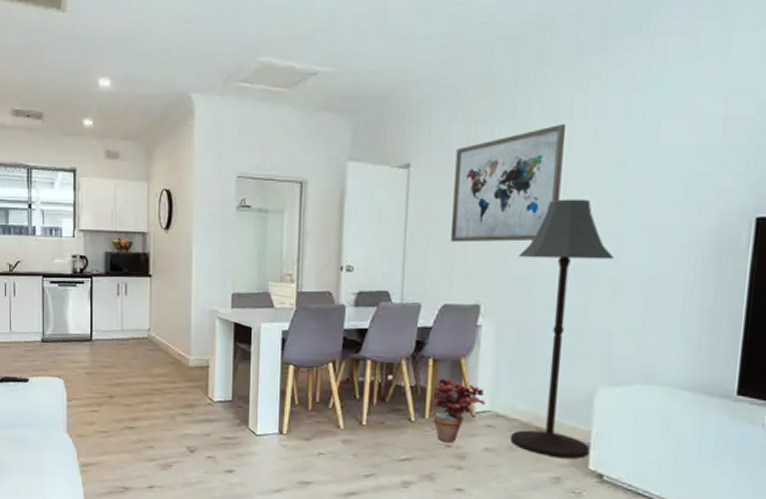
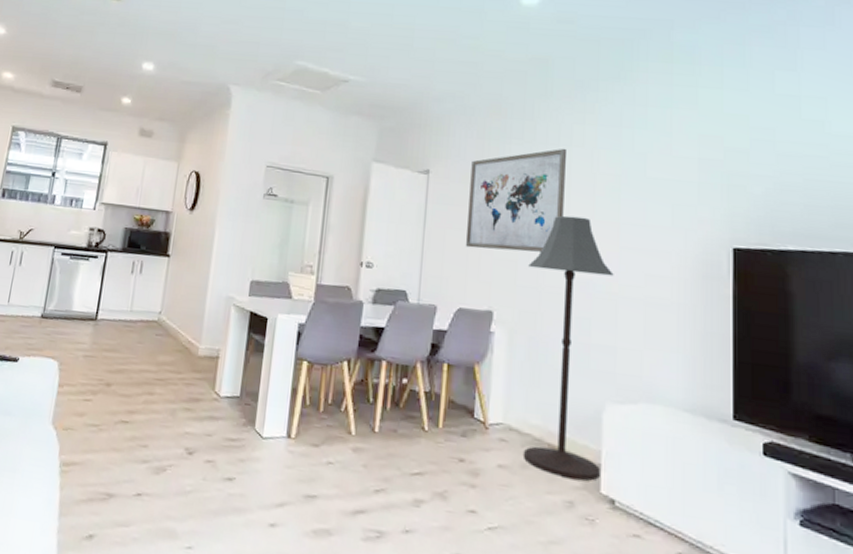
potted plant: present [433,378,486,442] -> none [446,385,499,456]

